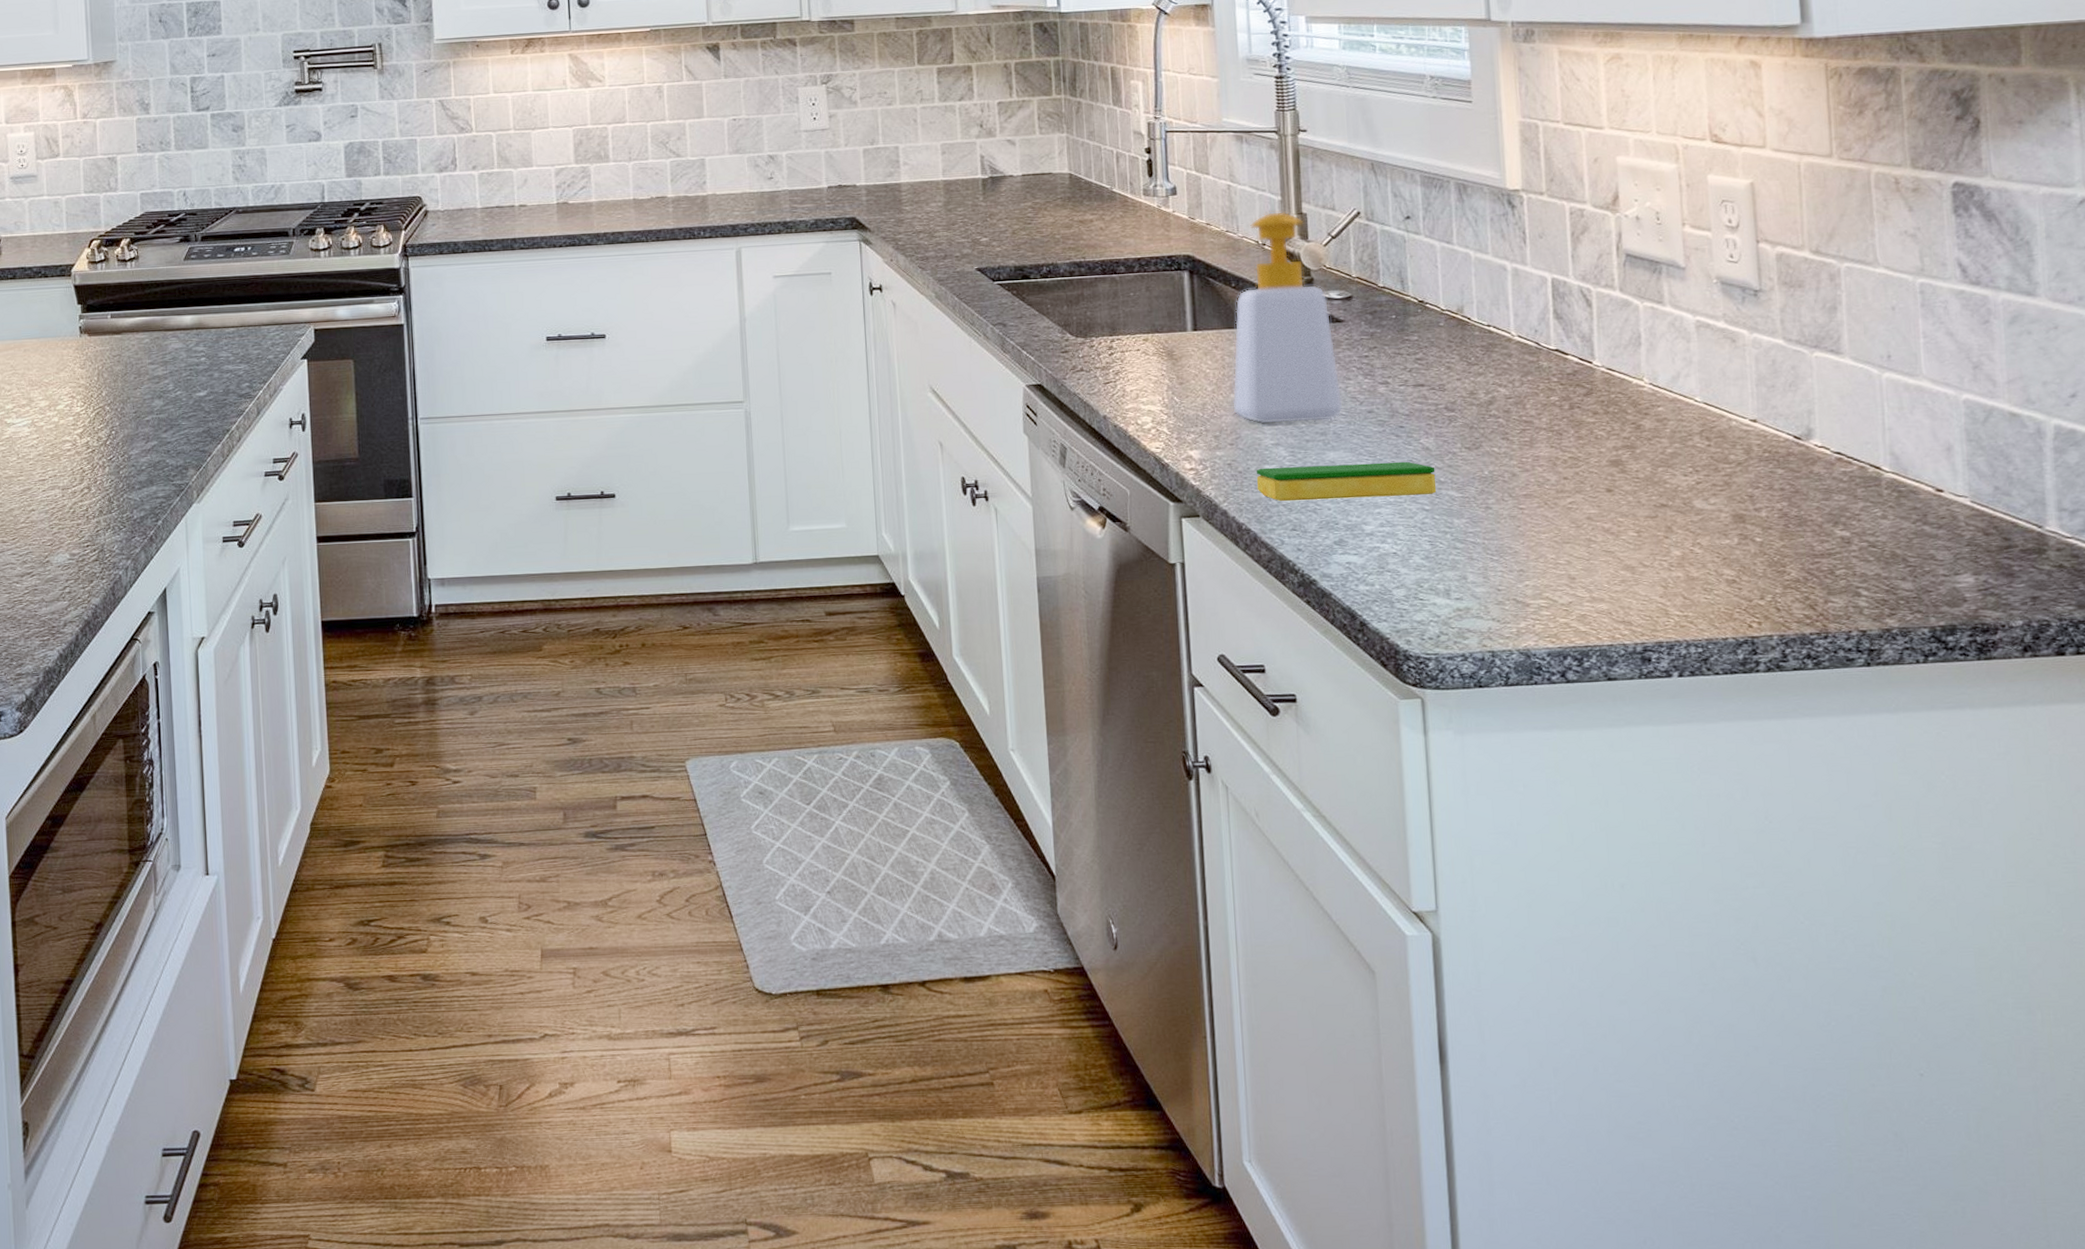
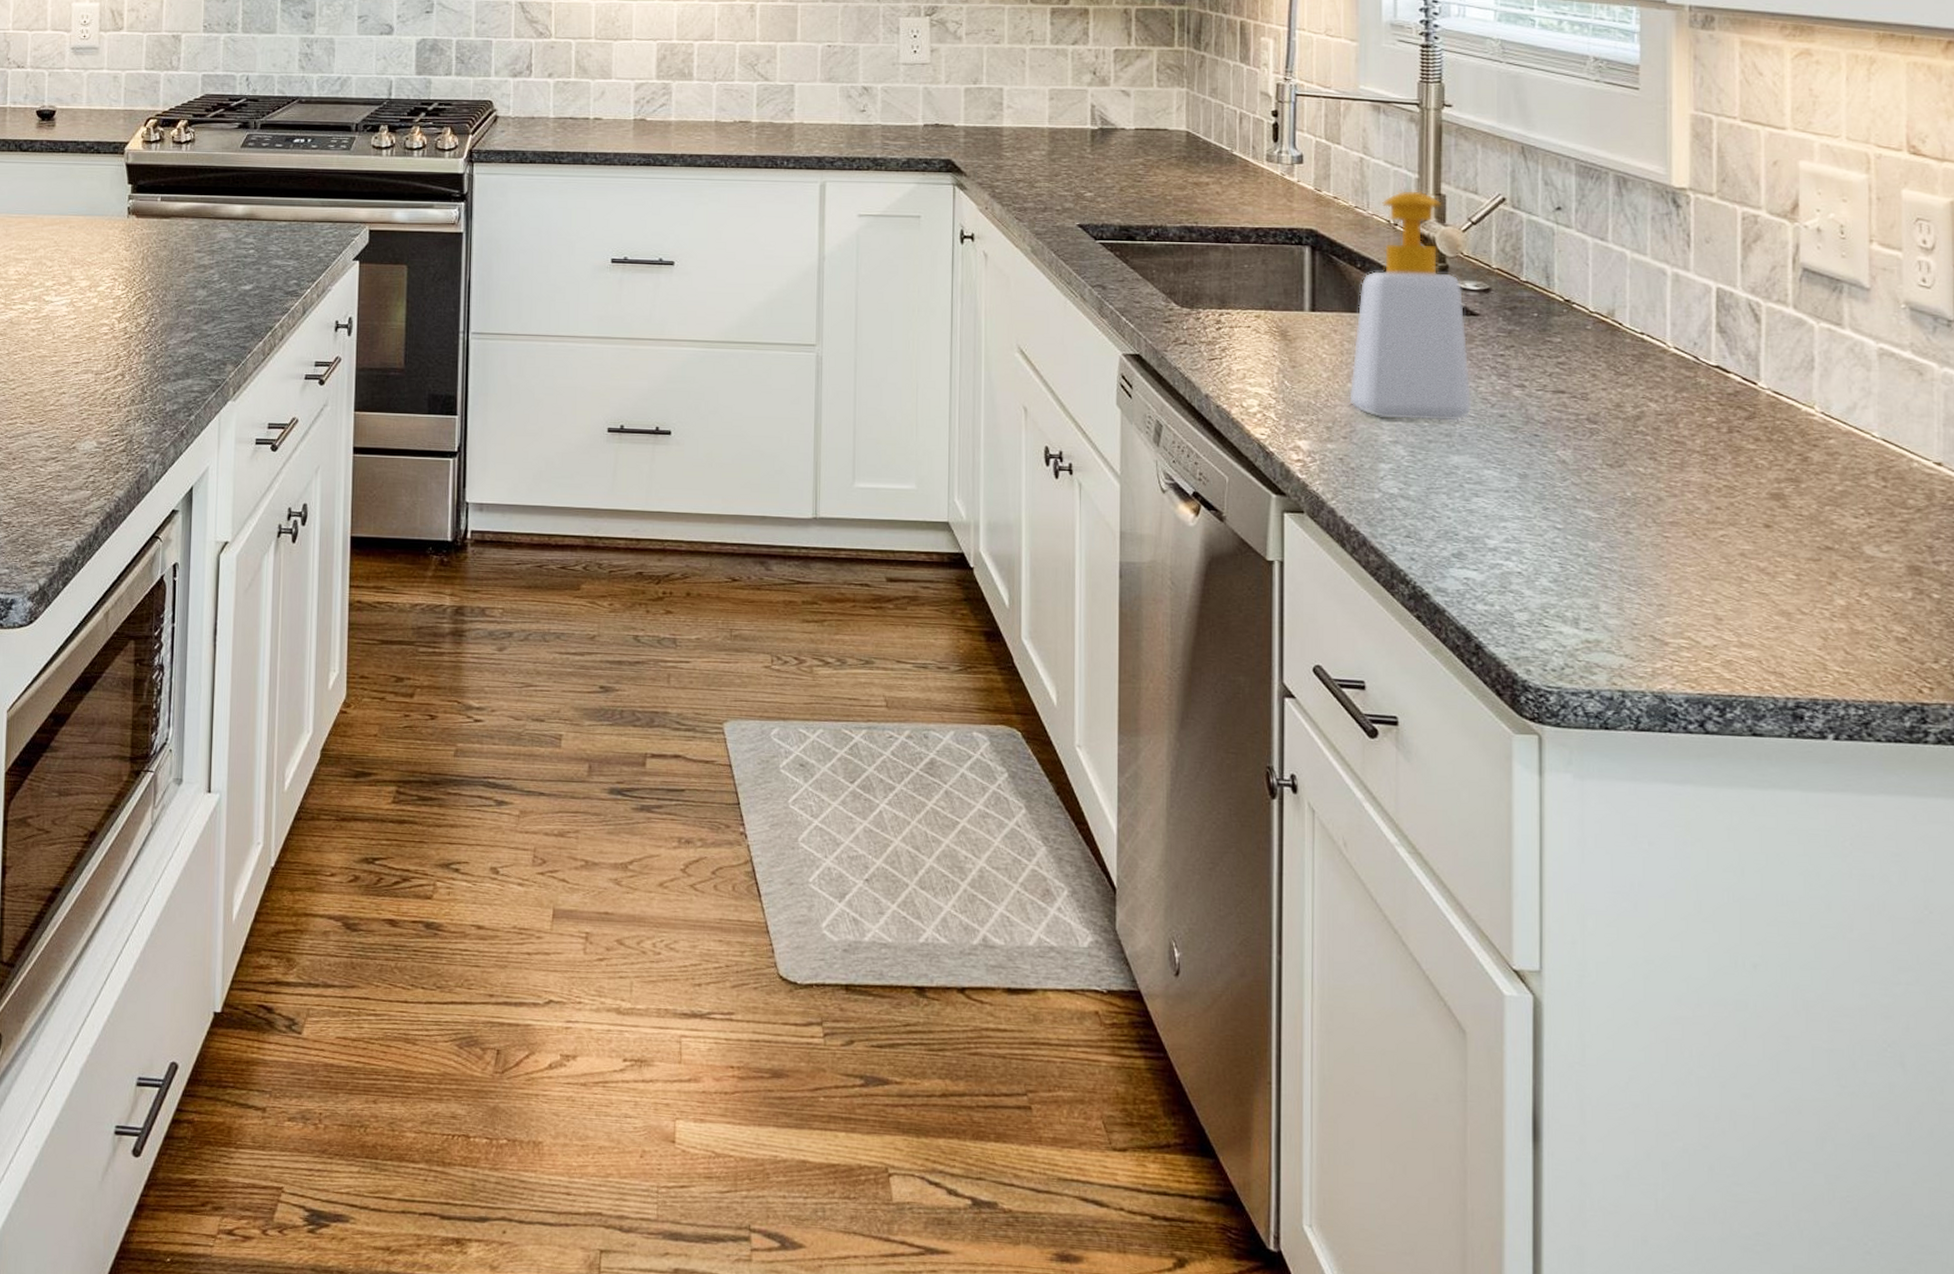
dish sponge: present [1256,461,1437,501] -> none [1370,466,1571,513]

